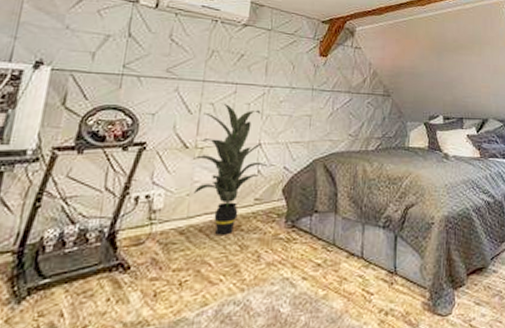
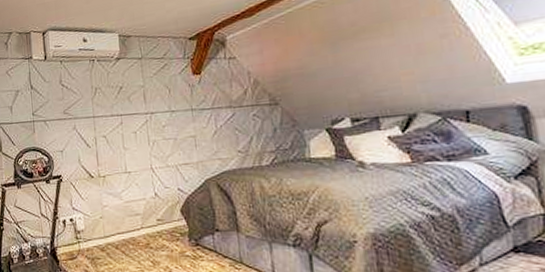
indoor plant: present [192,103,271,235] -> none [98,134,166,252]

